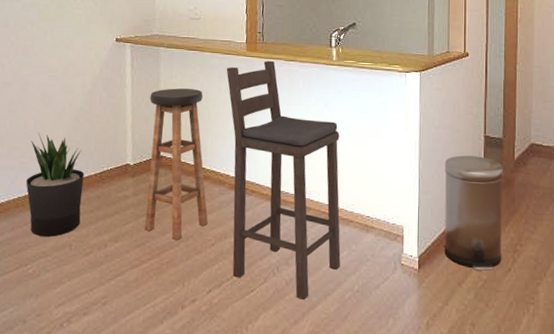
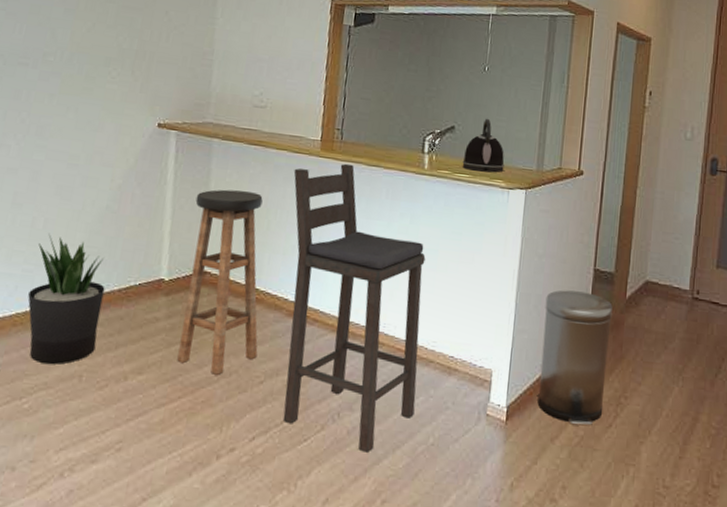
kettle: none [364,14,400,60] -> present [462,118,504,173]

